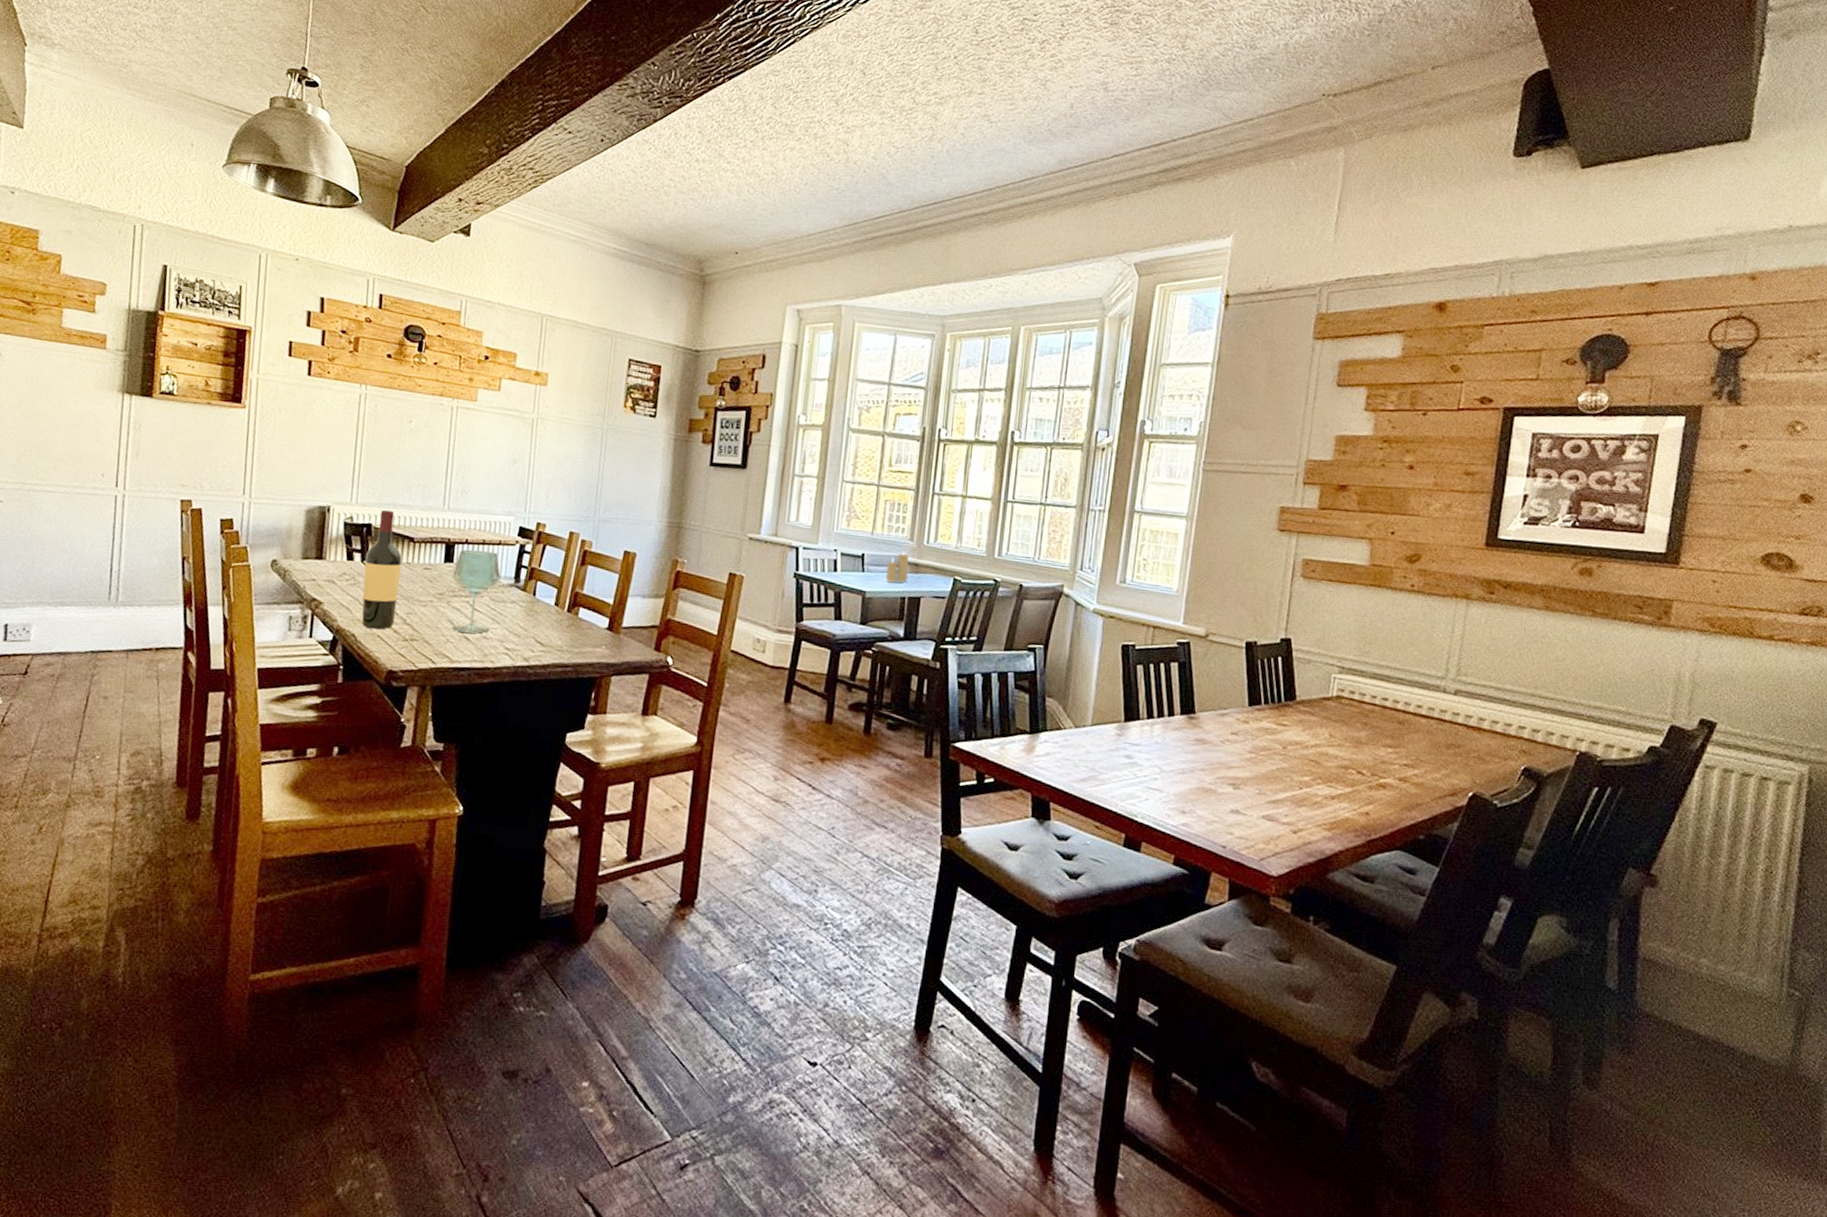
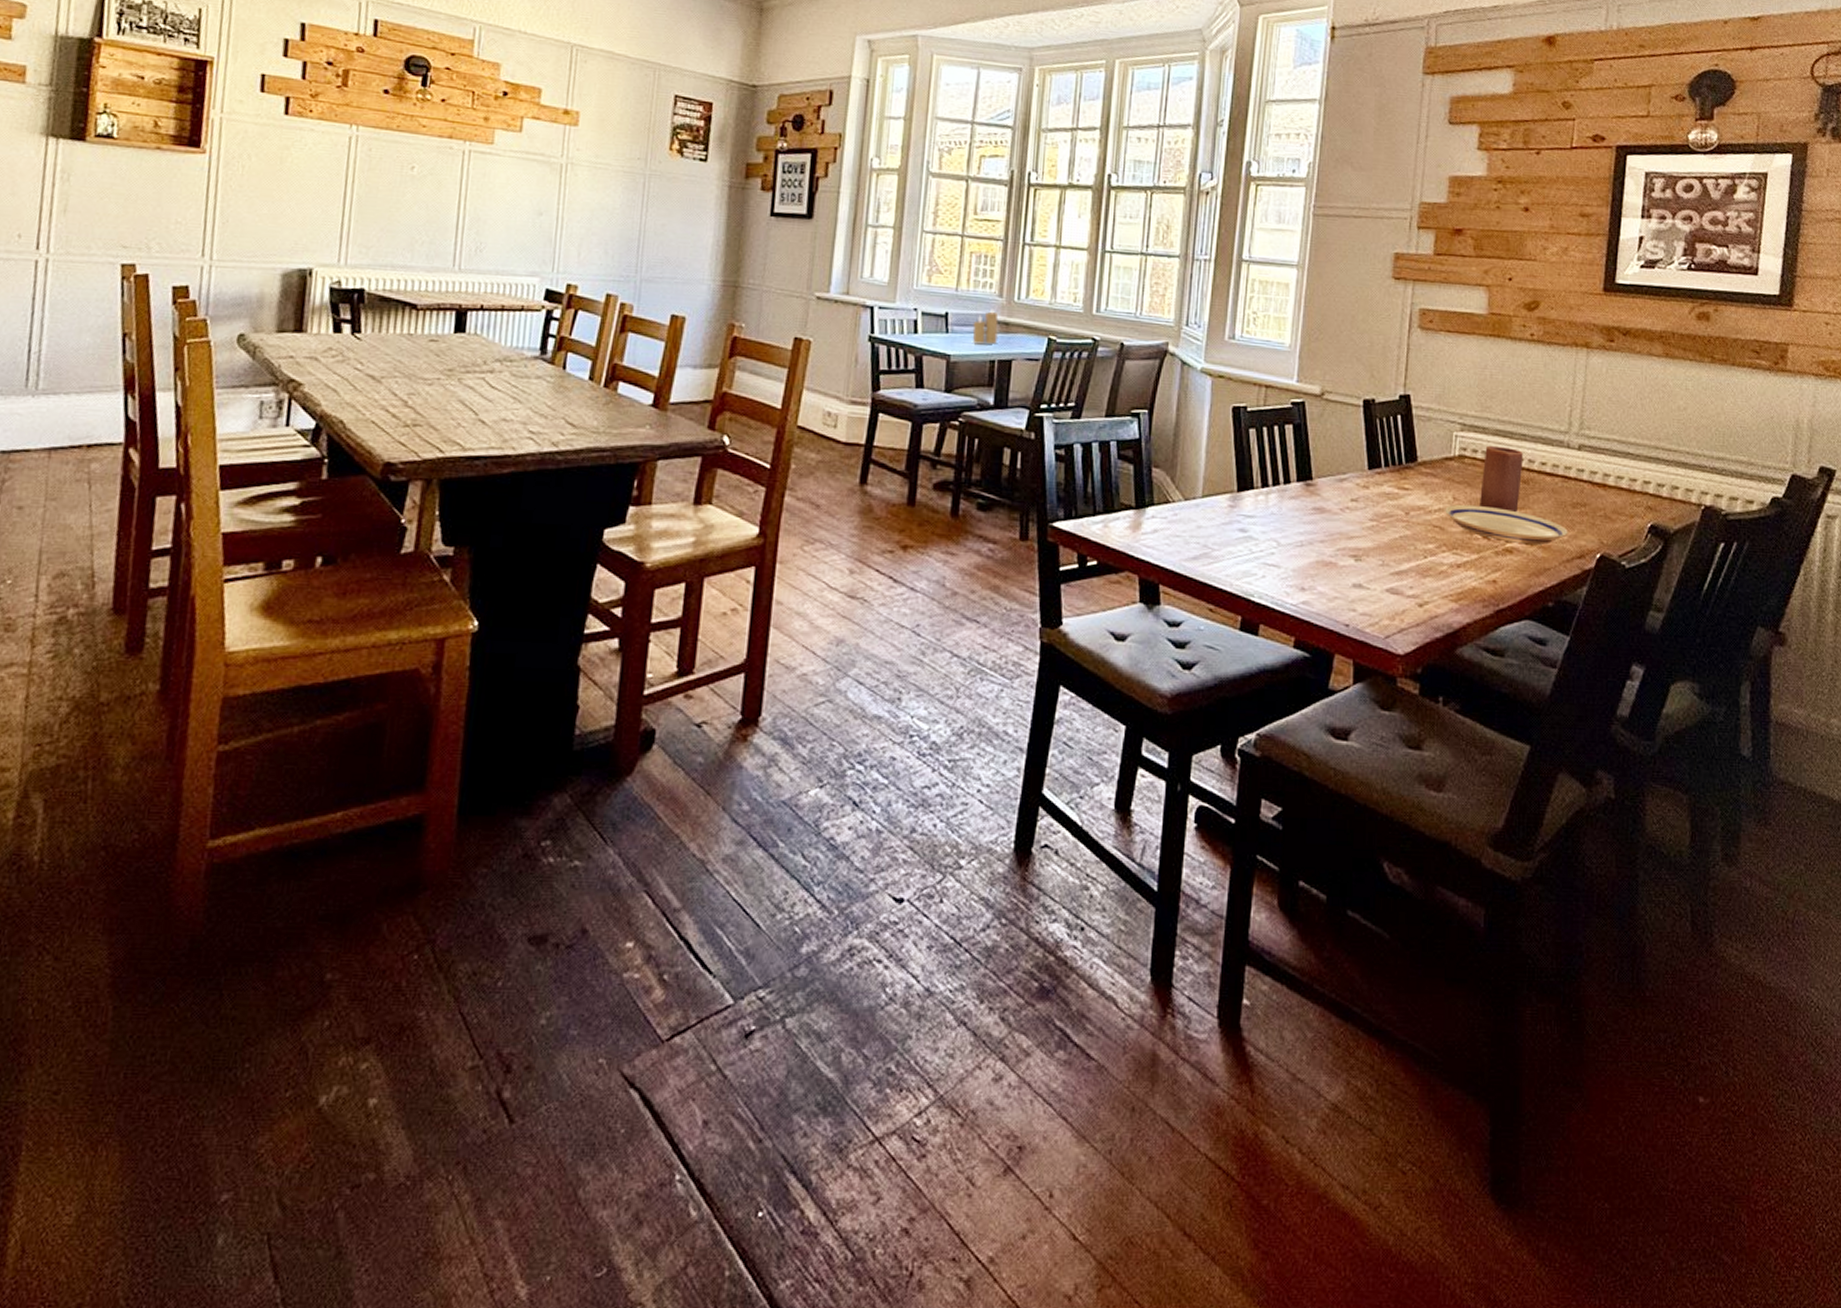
wine bottle: present [361,509,402,629] -> none [351,272,402,414]
wine glass: present [451,549,501,634] -> none [463,317,524,415]
plate: none [1321,741,1442,782] -> present [1445,504,1568,545]
candle: none [1355,687,1400,751] -> present [1480,445,1523,513]

